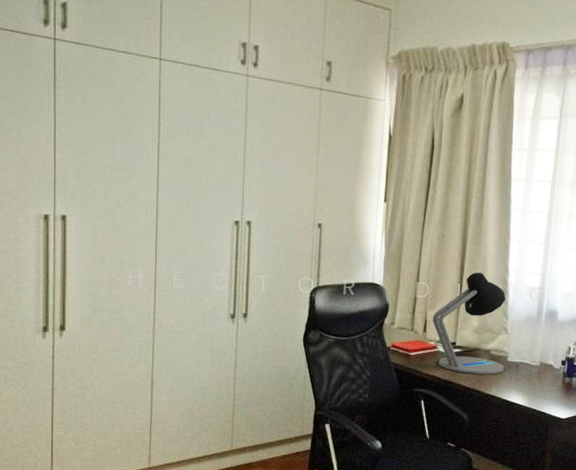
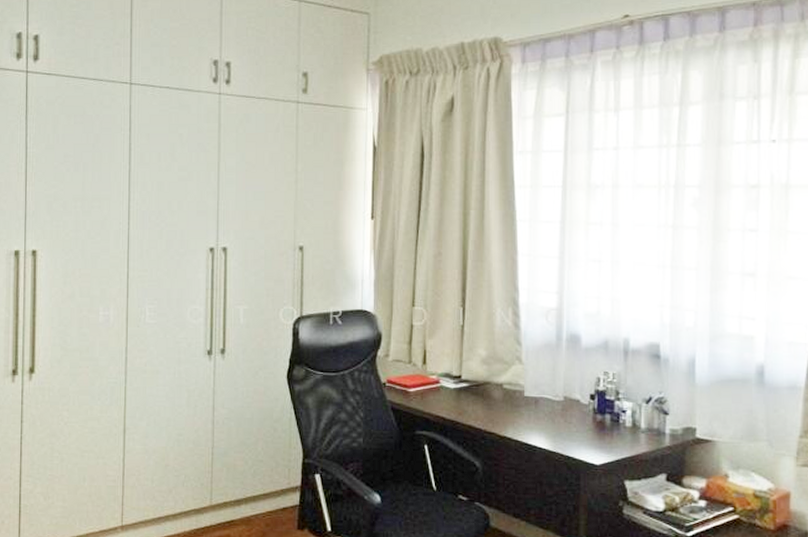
desk lamp: present [432,272,506,375] -> none [433,294,521,414]

